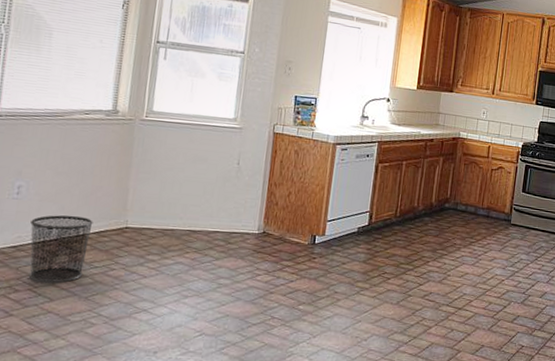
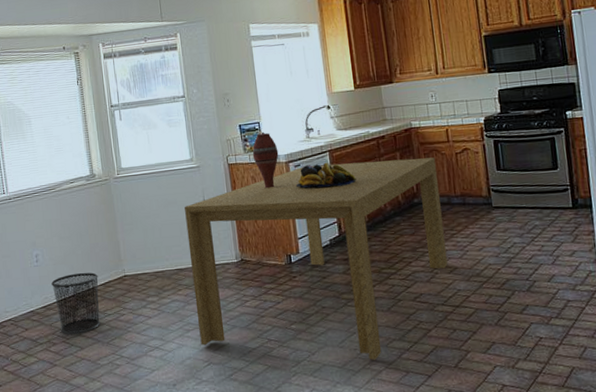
dining table: none [197,151,474,349] -> present [184,157,448,360]
vase: none [301,109,329,166] -> present [252,133,279,189]
fruit bowl: none [339,151,398,179] -> present [297,162,356,189]

